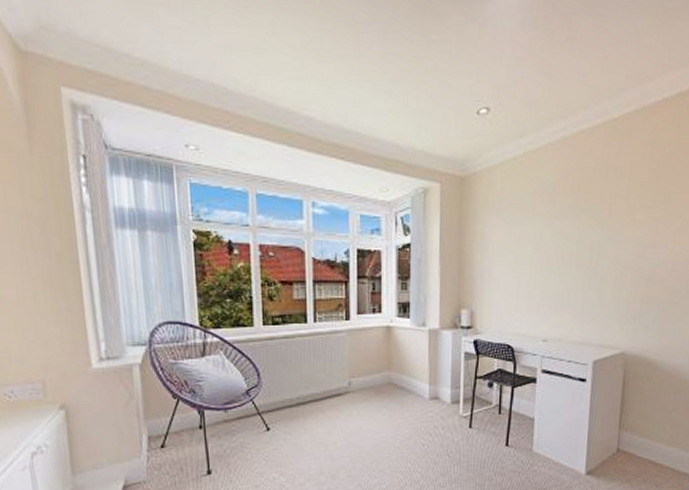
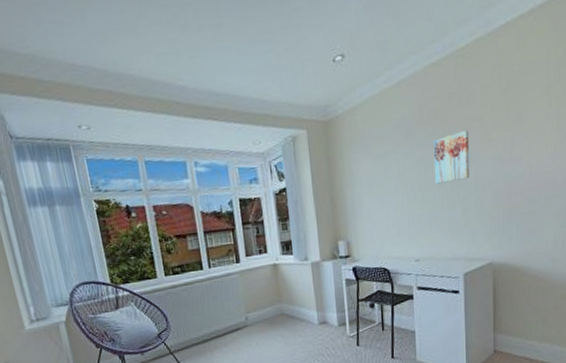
wall art: none [572,207,613,260] -> present [433,130,470,184]

